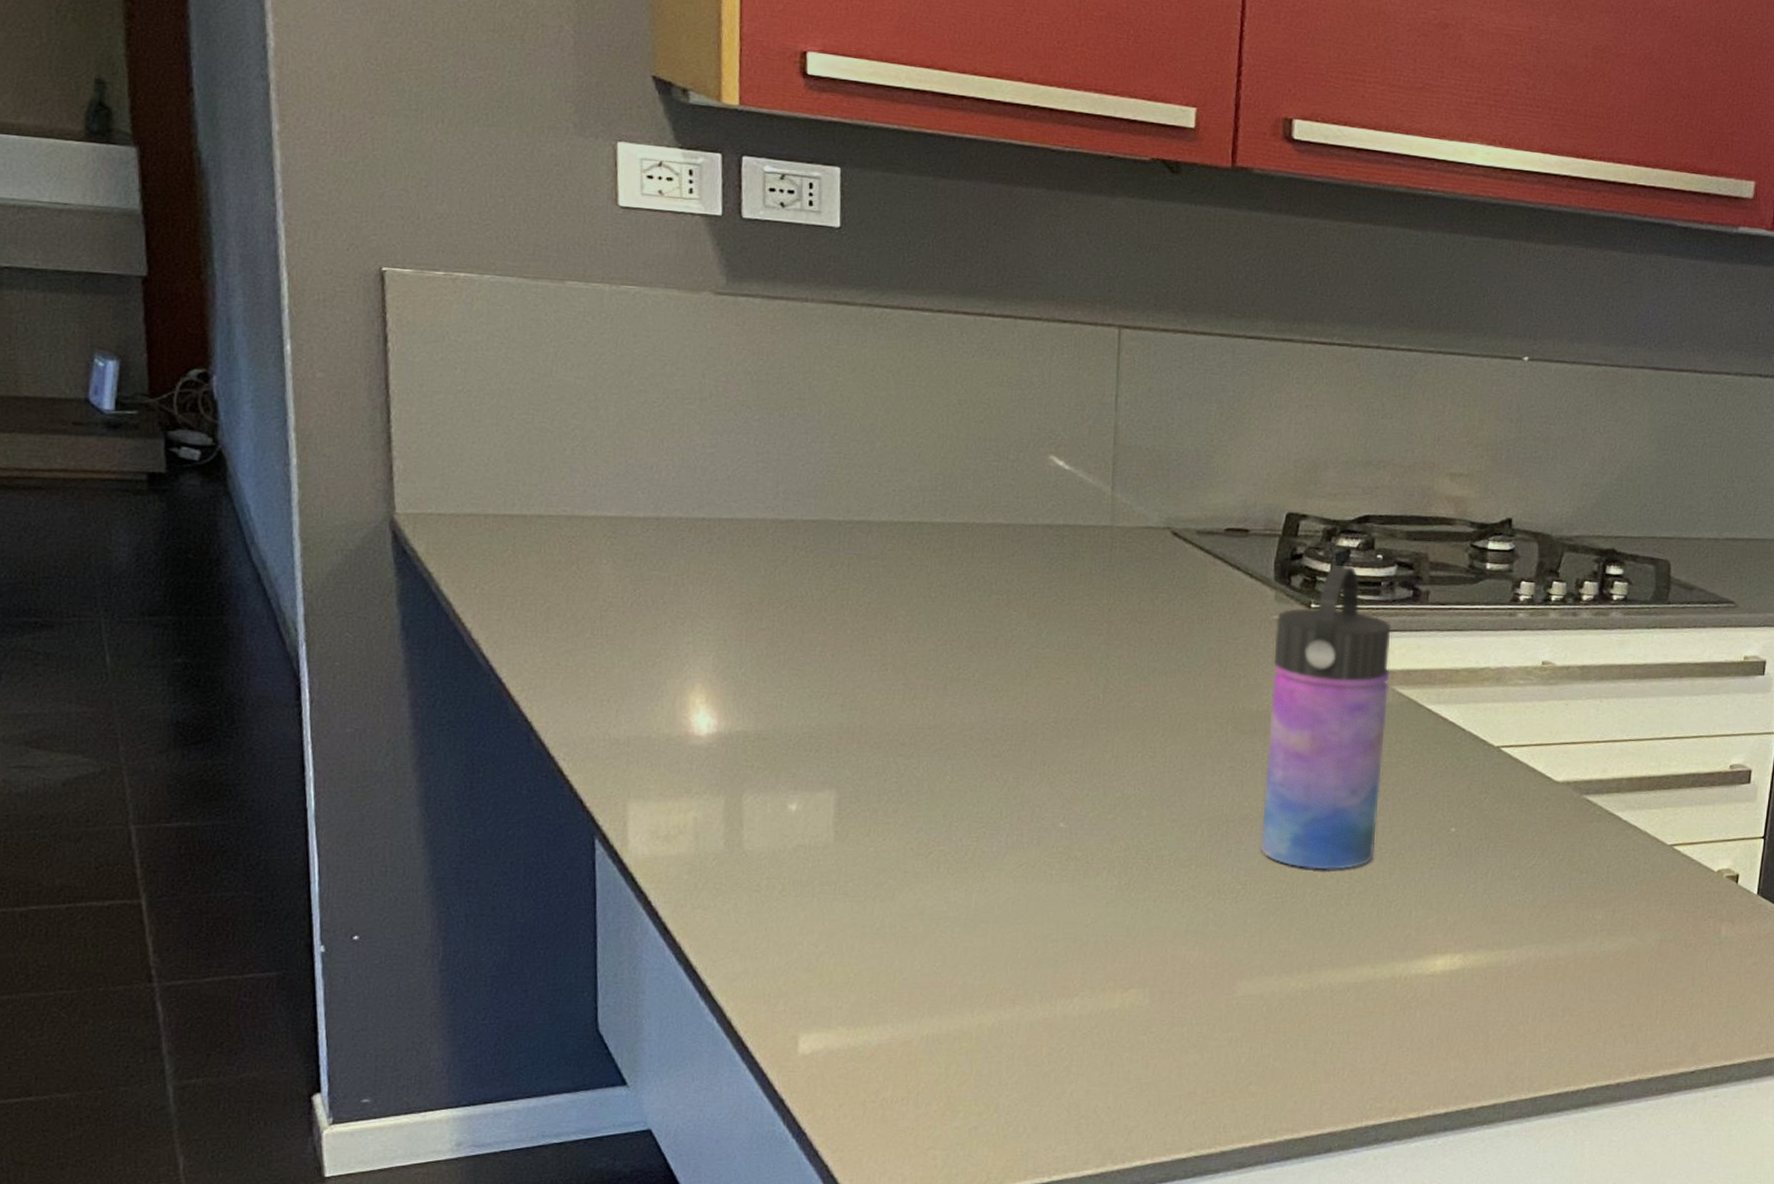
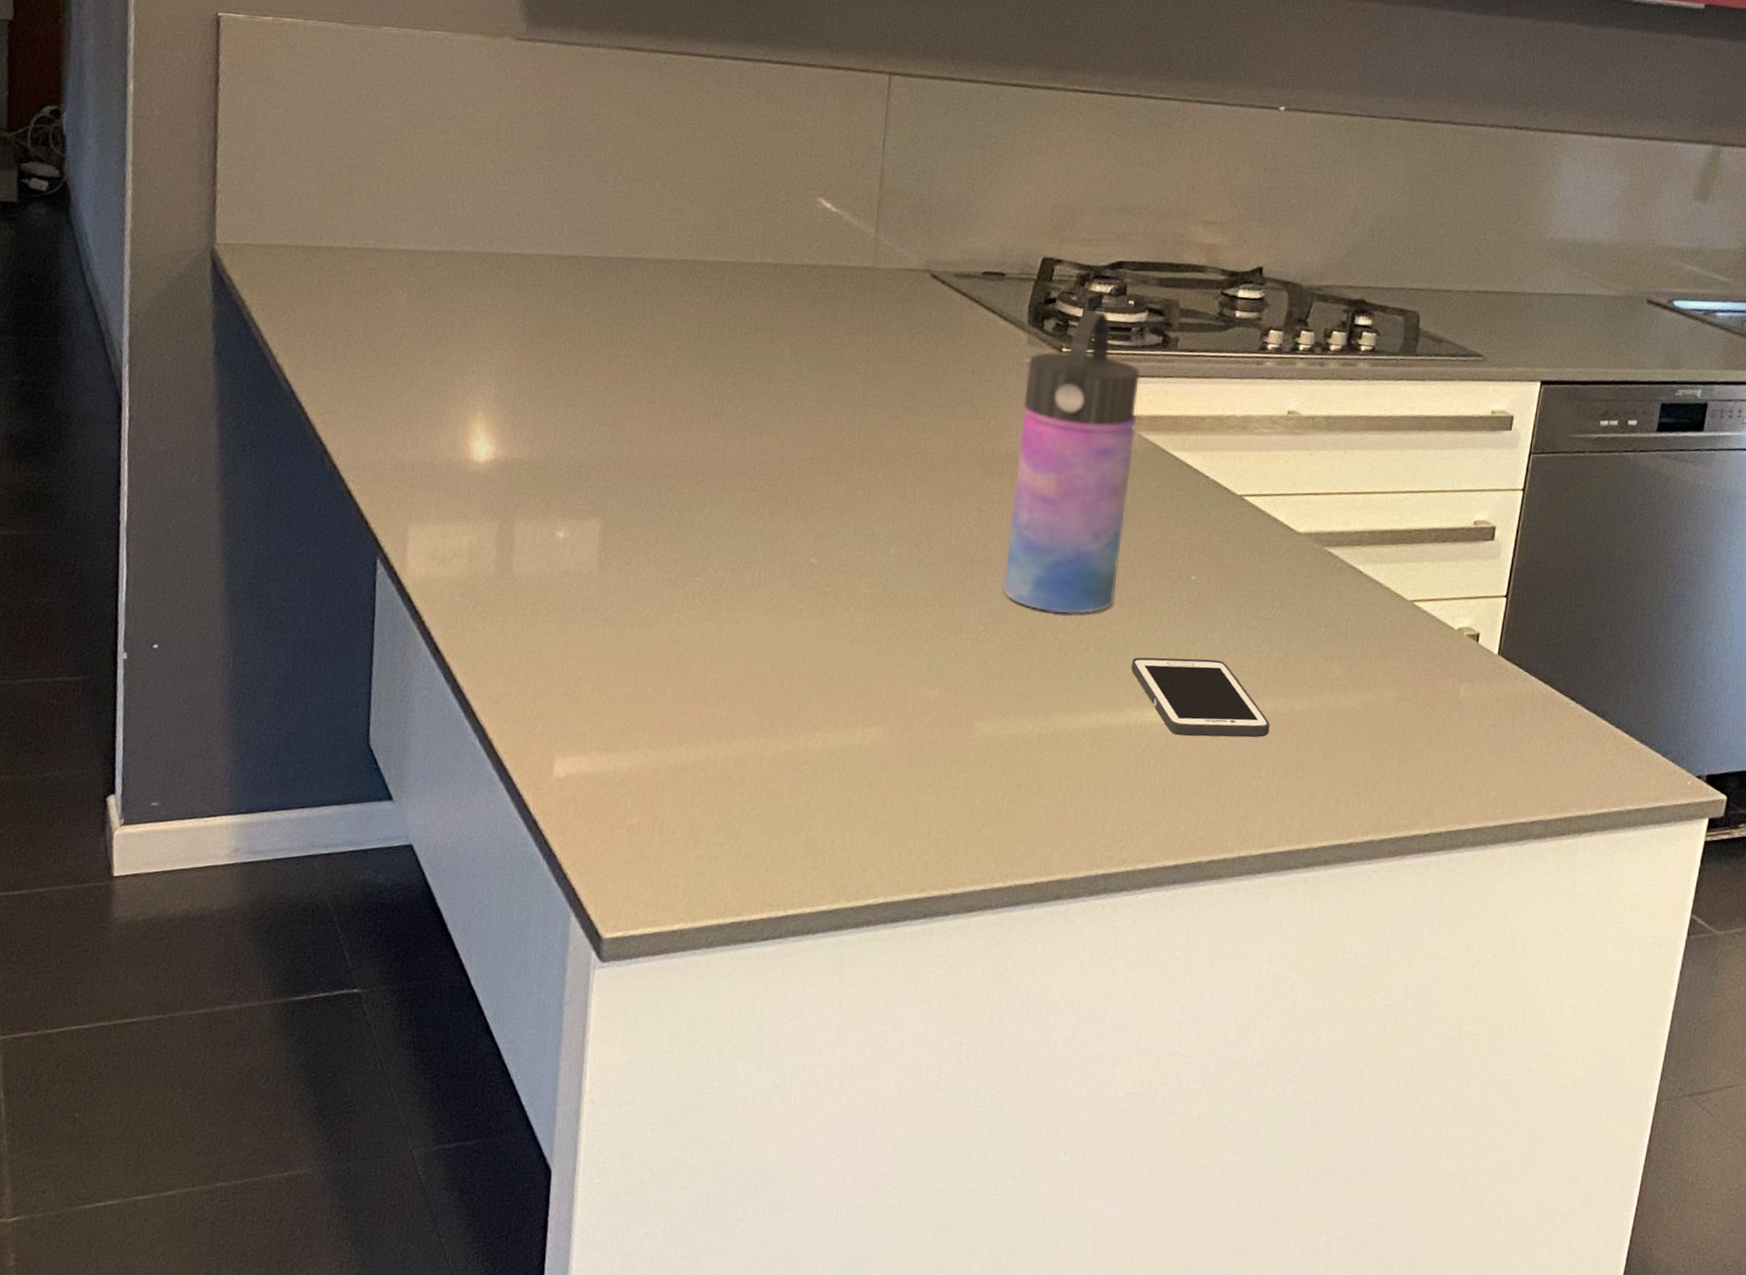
cell phone: none [1393,909,1535,986] -> present [1130,657,1270,738]

